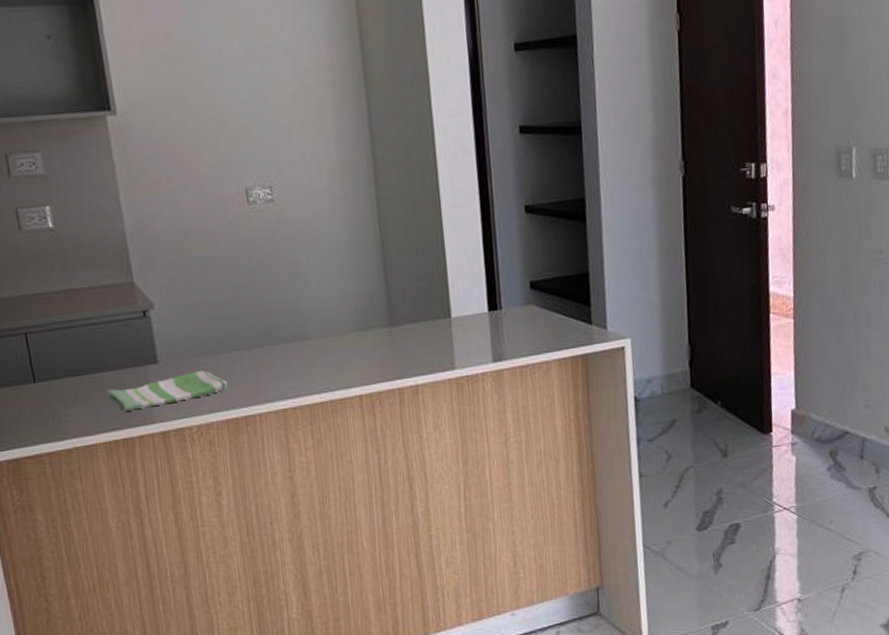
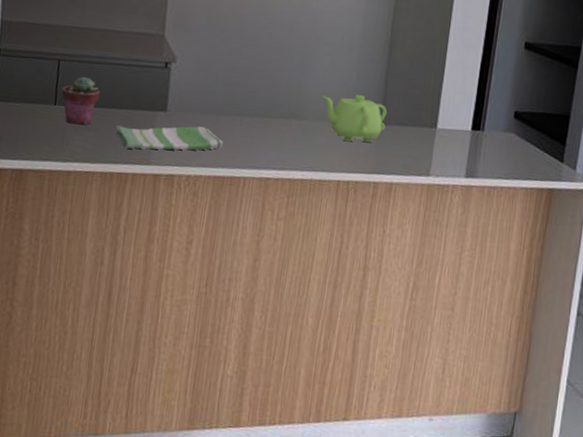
potted succulent: none [37,345,81,399] -> present [61,76,100,125]
teapot: none [320,300,397,353] -> present [321,94,388,143]

